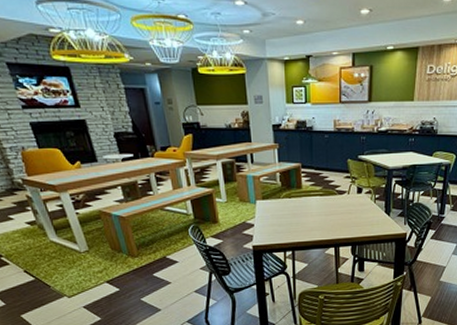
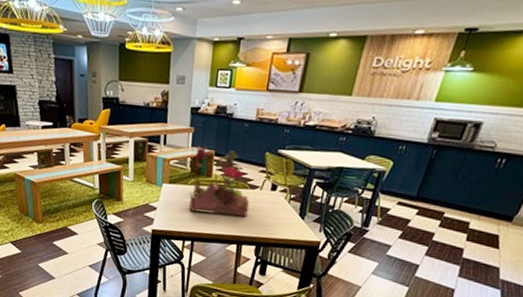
potted flower: none [283,159,340,223] -> present [189,145,249,218]

